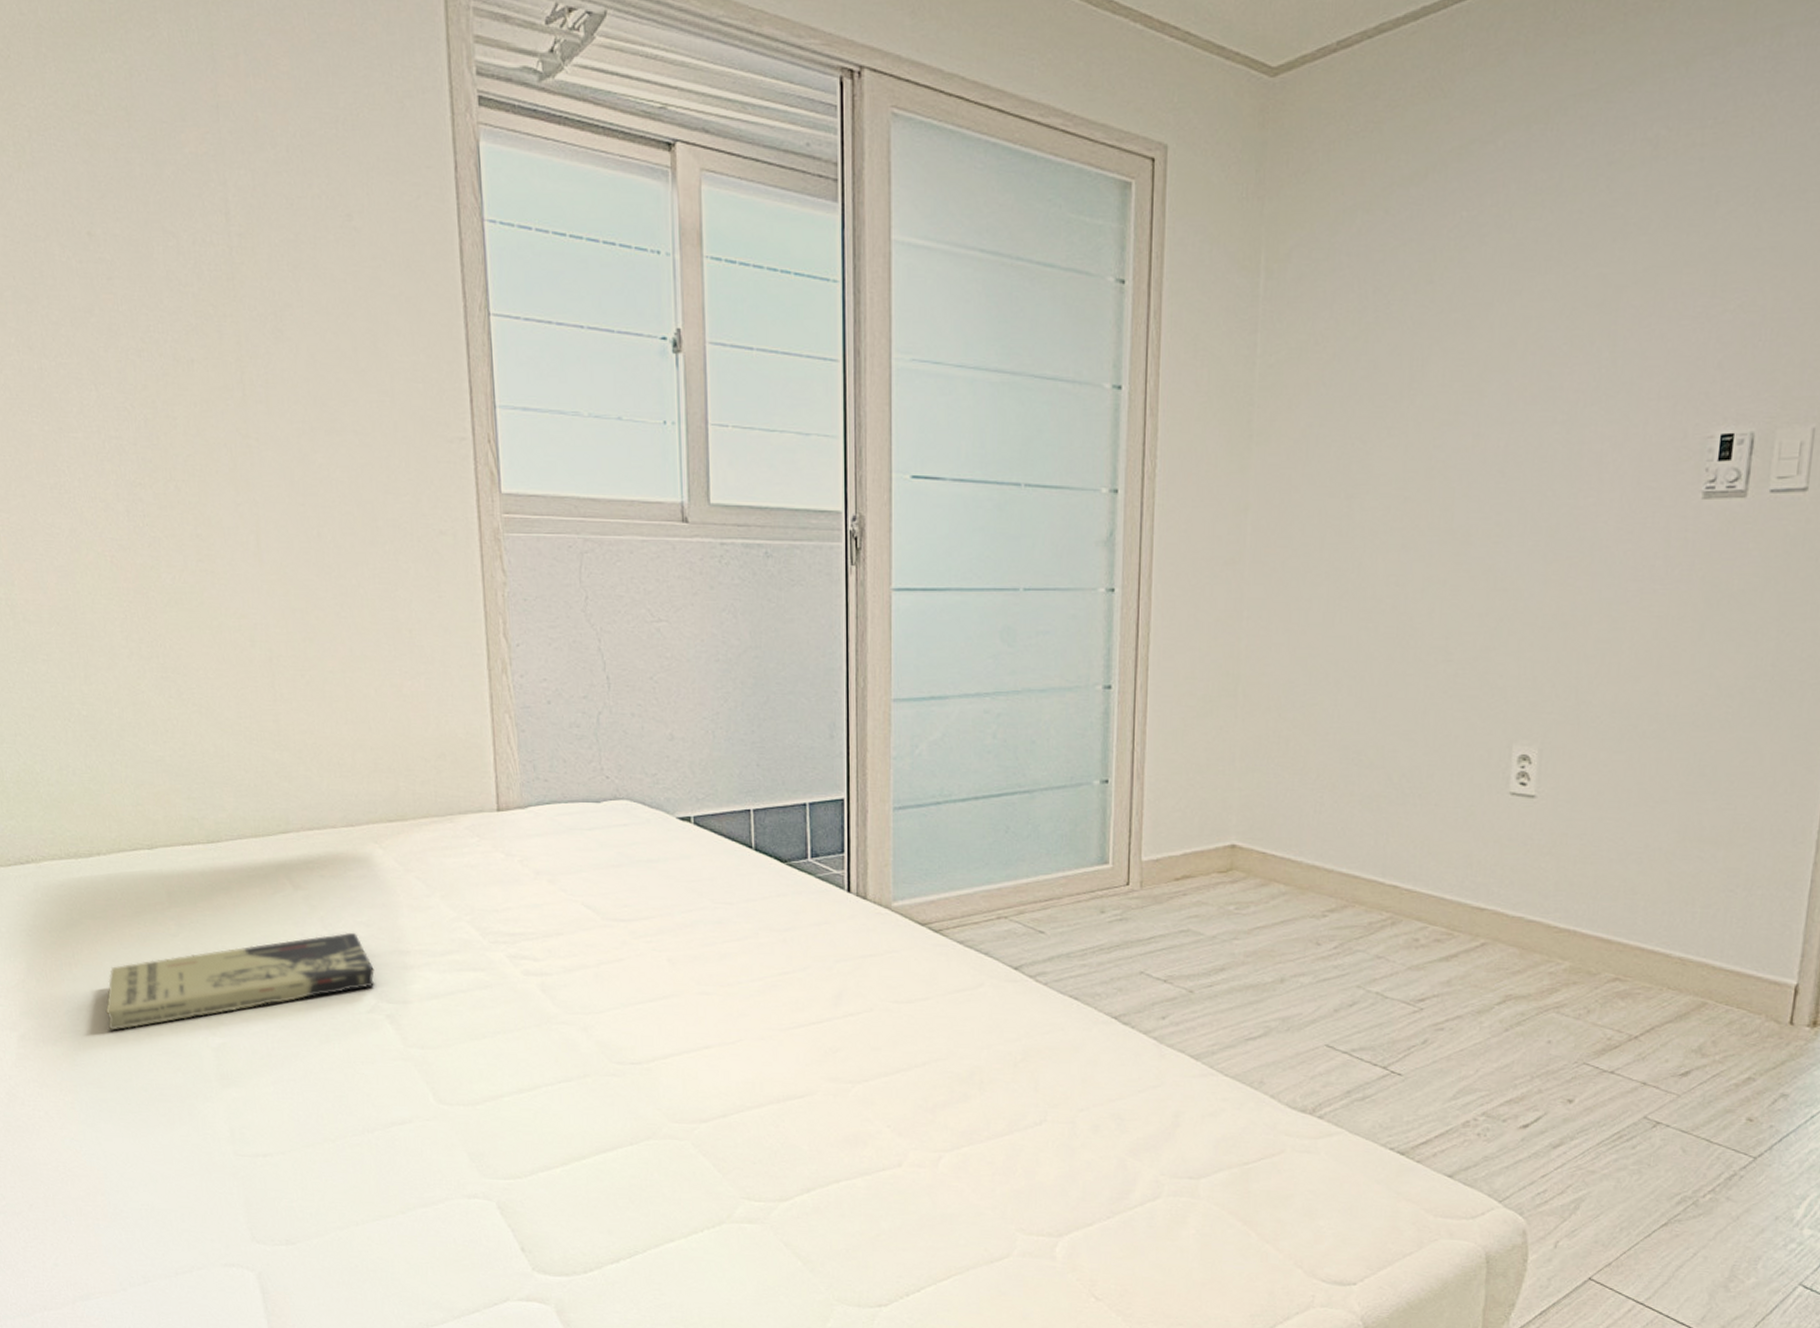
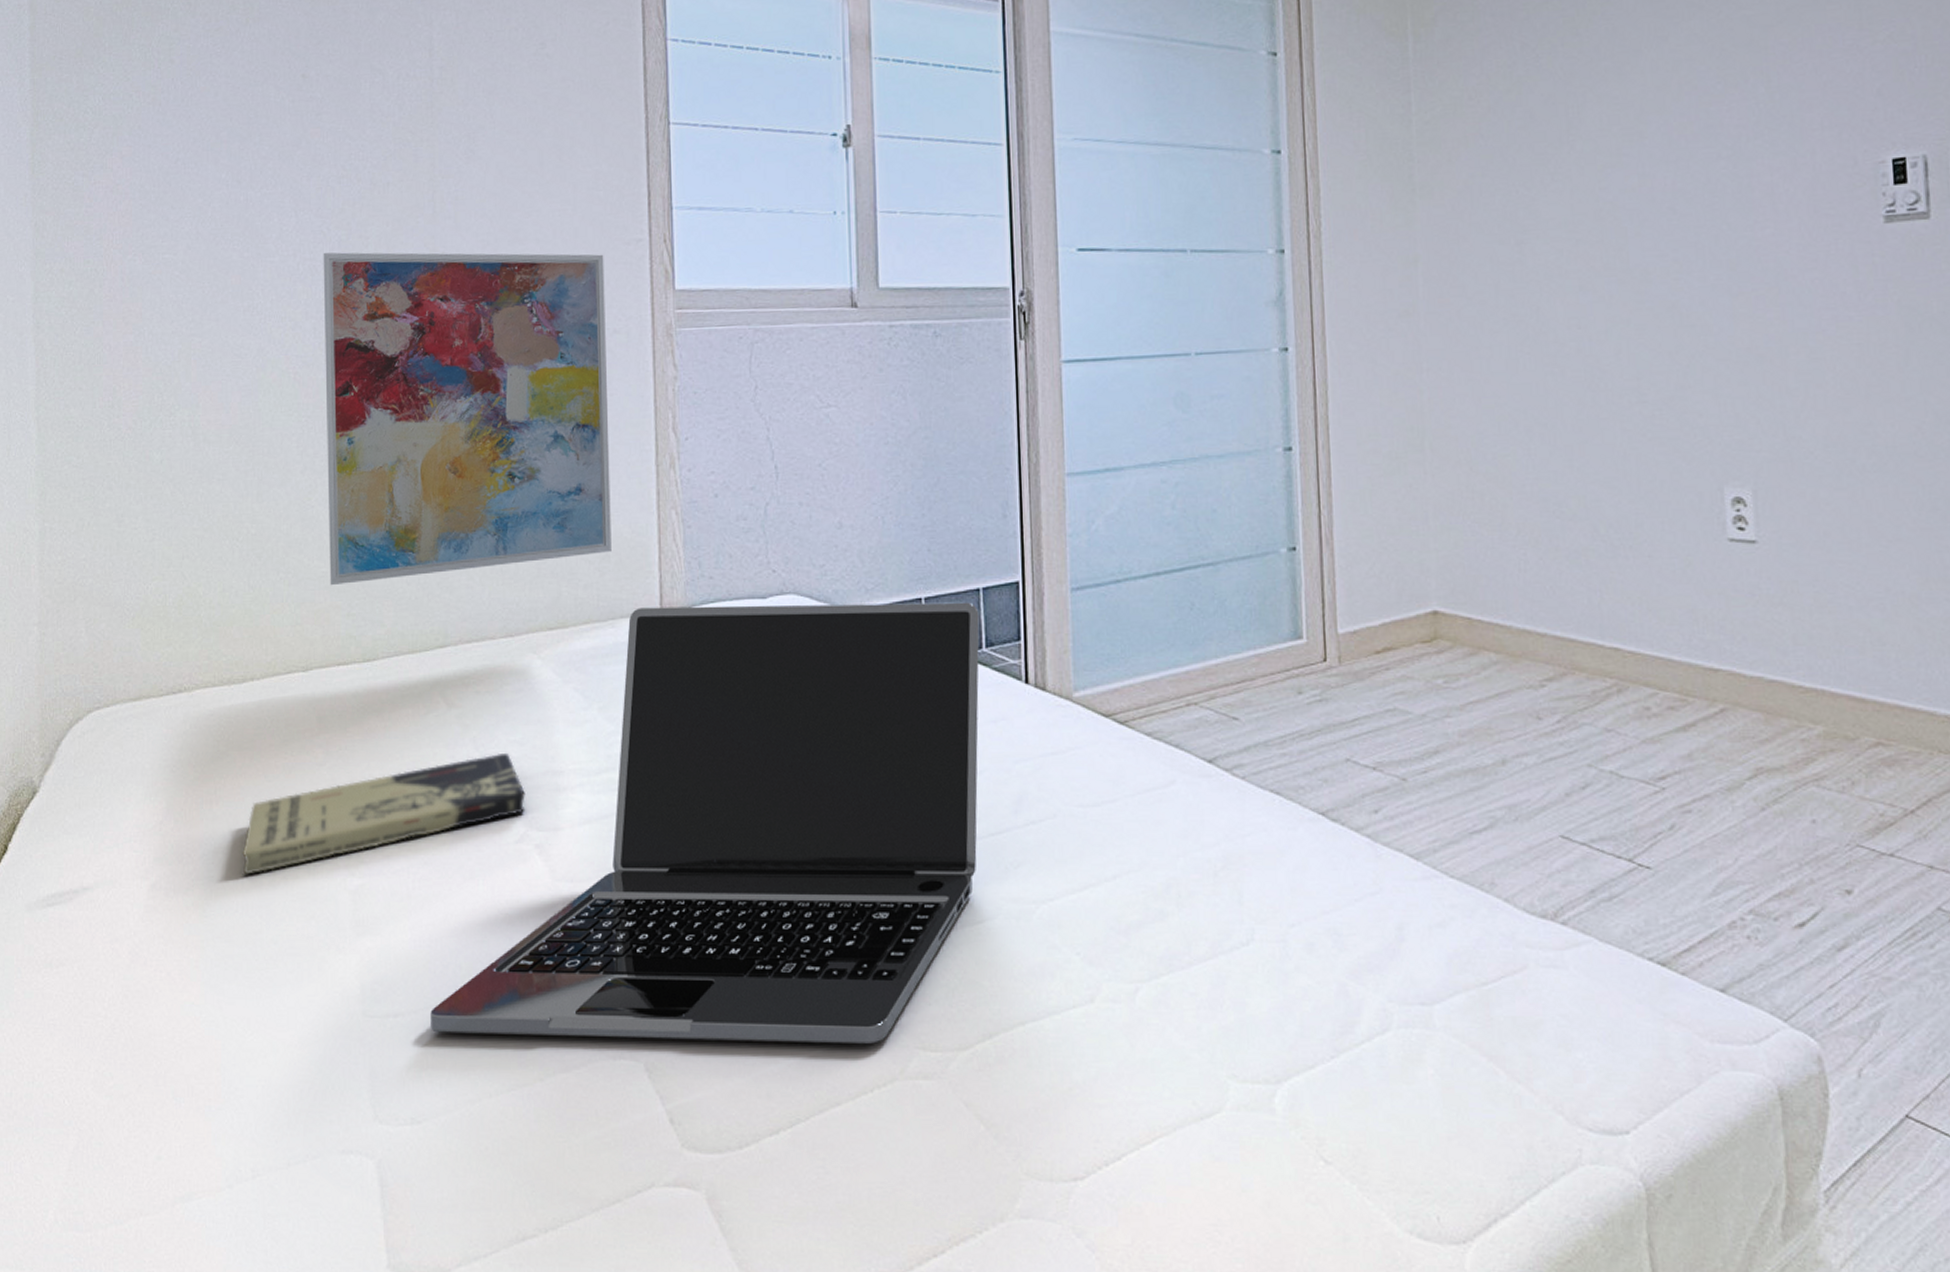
wall art: none [129,432,447,770] -> present [323,252,612,586]
laptop: none [297,805,805,1194] -> present [430,602,980,1045]

